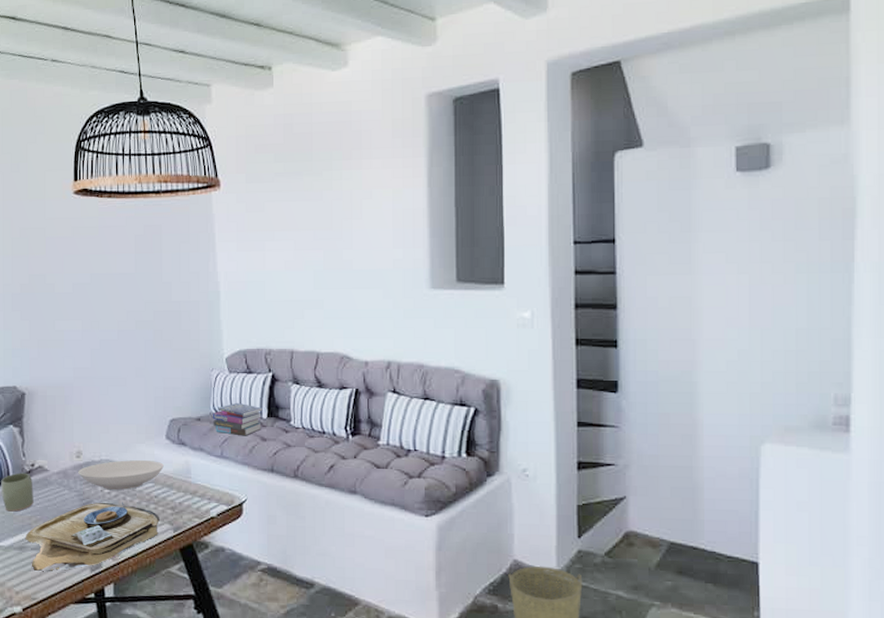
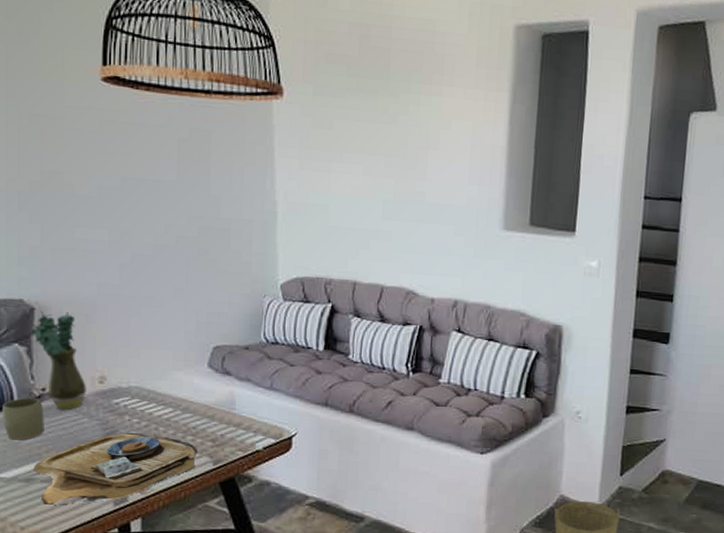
vase: none [22,395,66,483] -> present [31,310,86,410]
bowl: present [78,460,164,491] -> none [101,388,204,420]
books: present [212,402,263,436] -> none [262,332,319,368]

